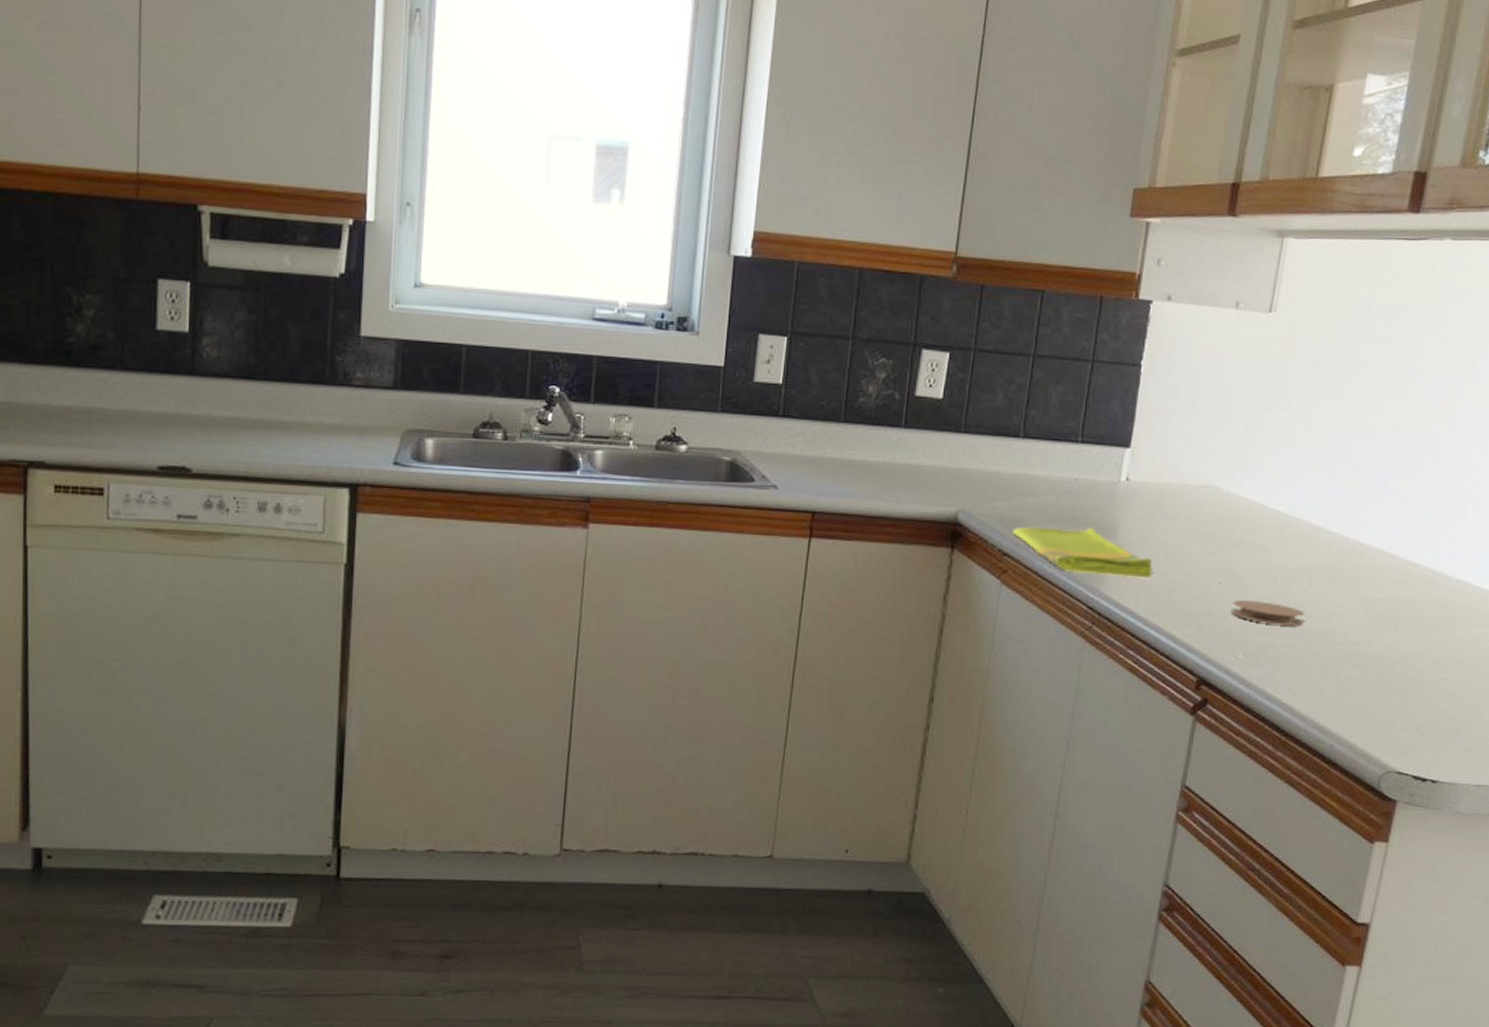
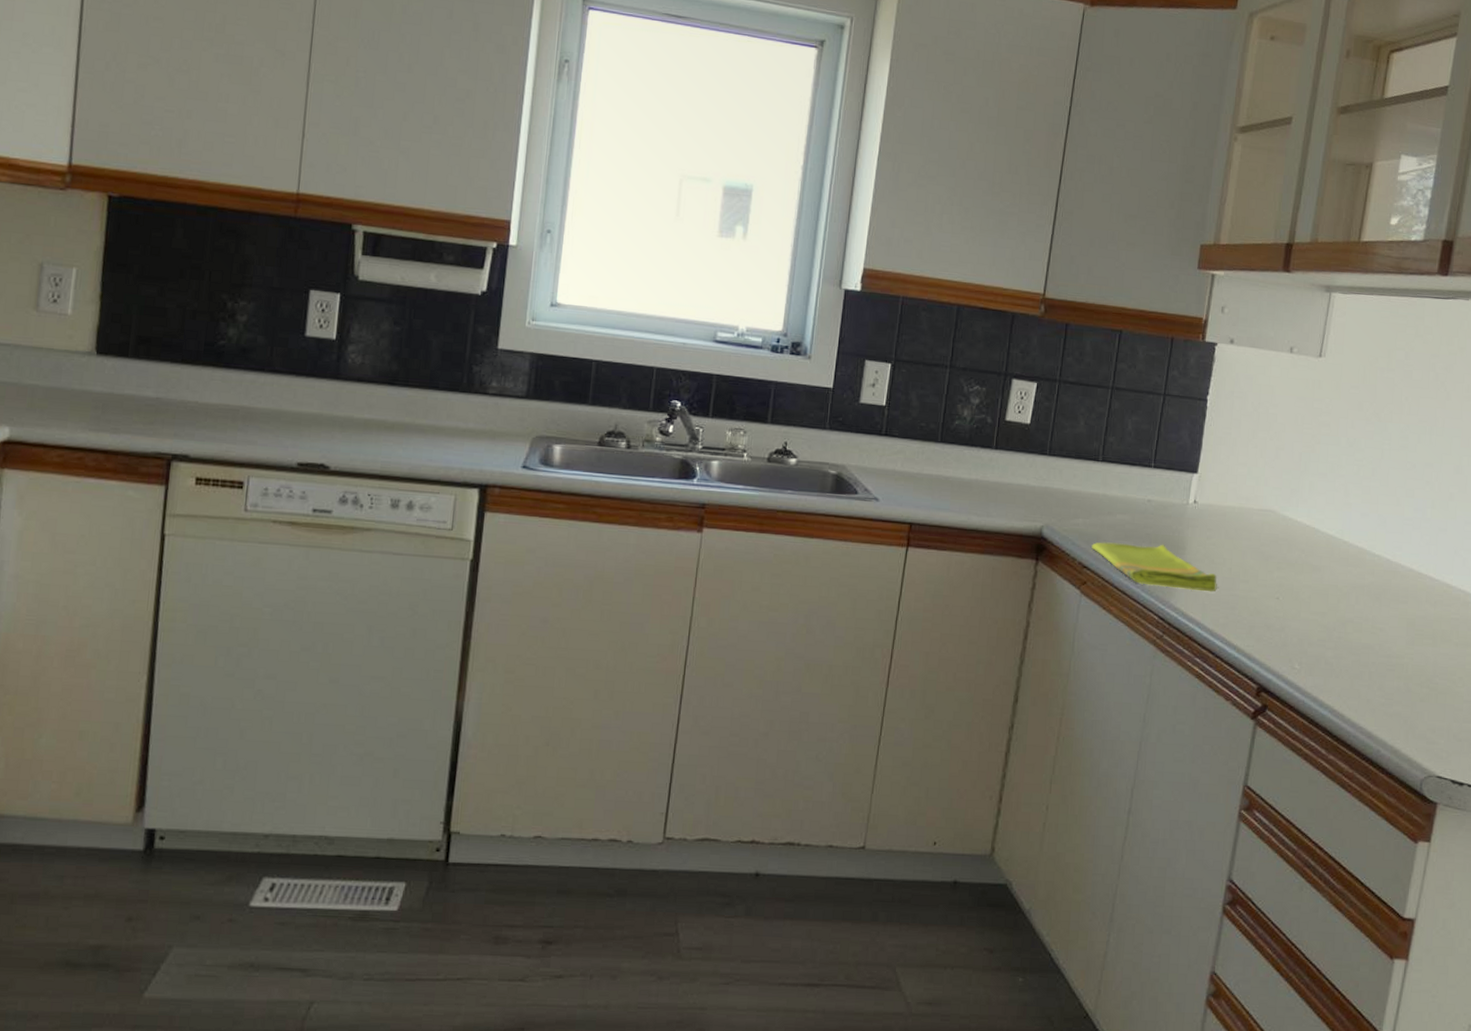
coaster: present [1231,600,1305,626] -> none [1288,614,1354,639]

